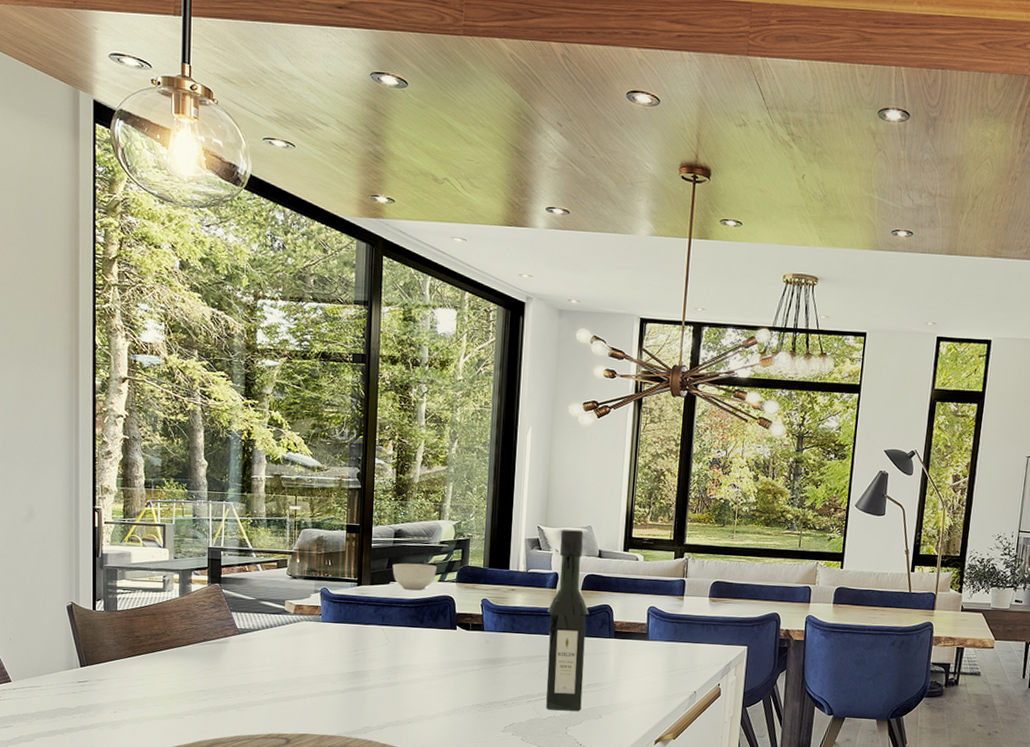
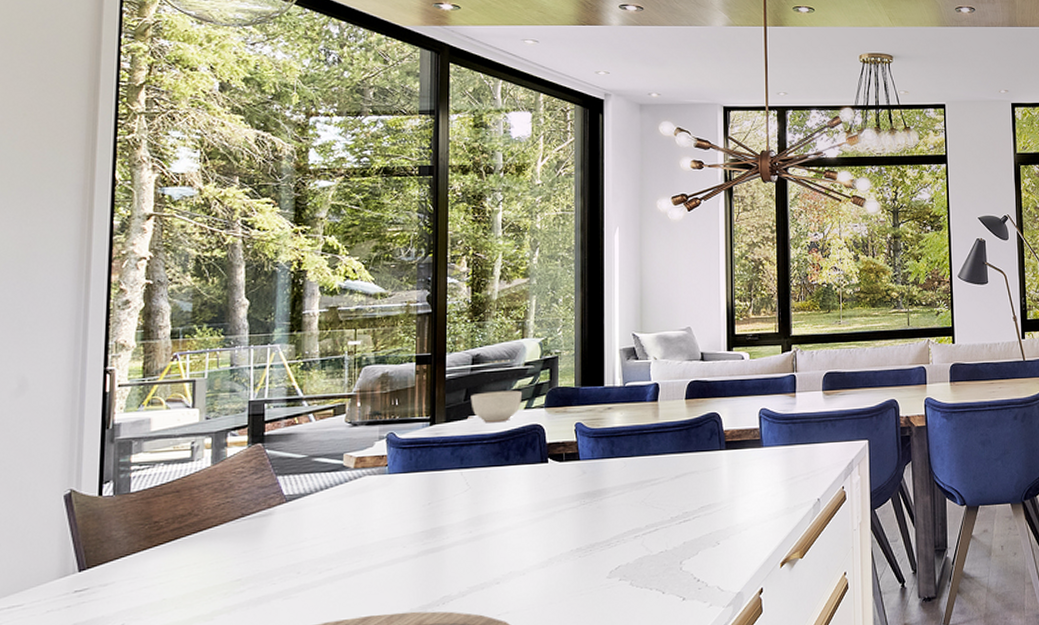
bottle: present [545,529,590,712] -> none [649,332,696,545]

